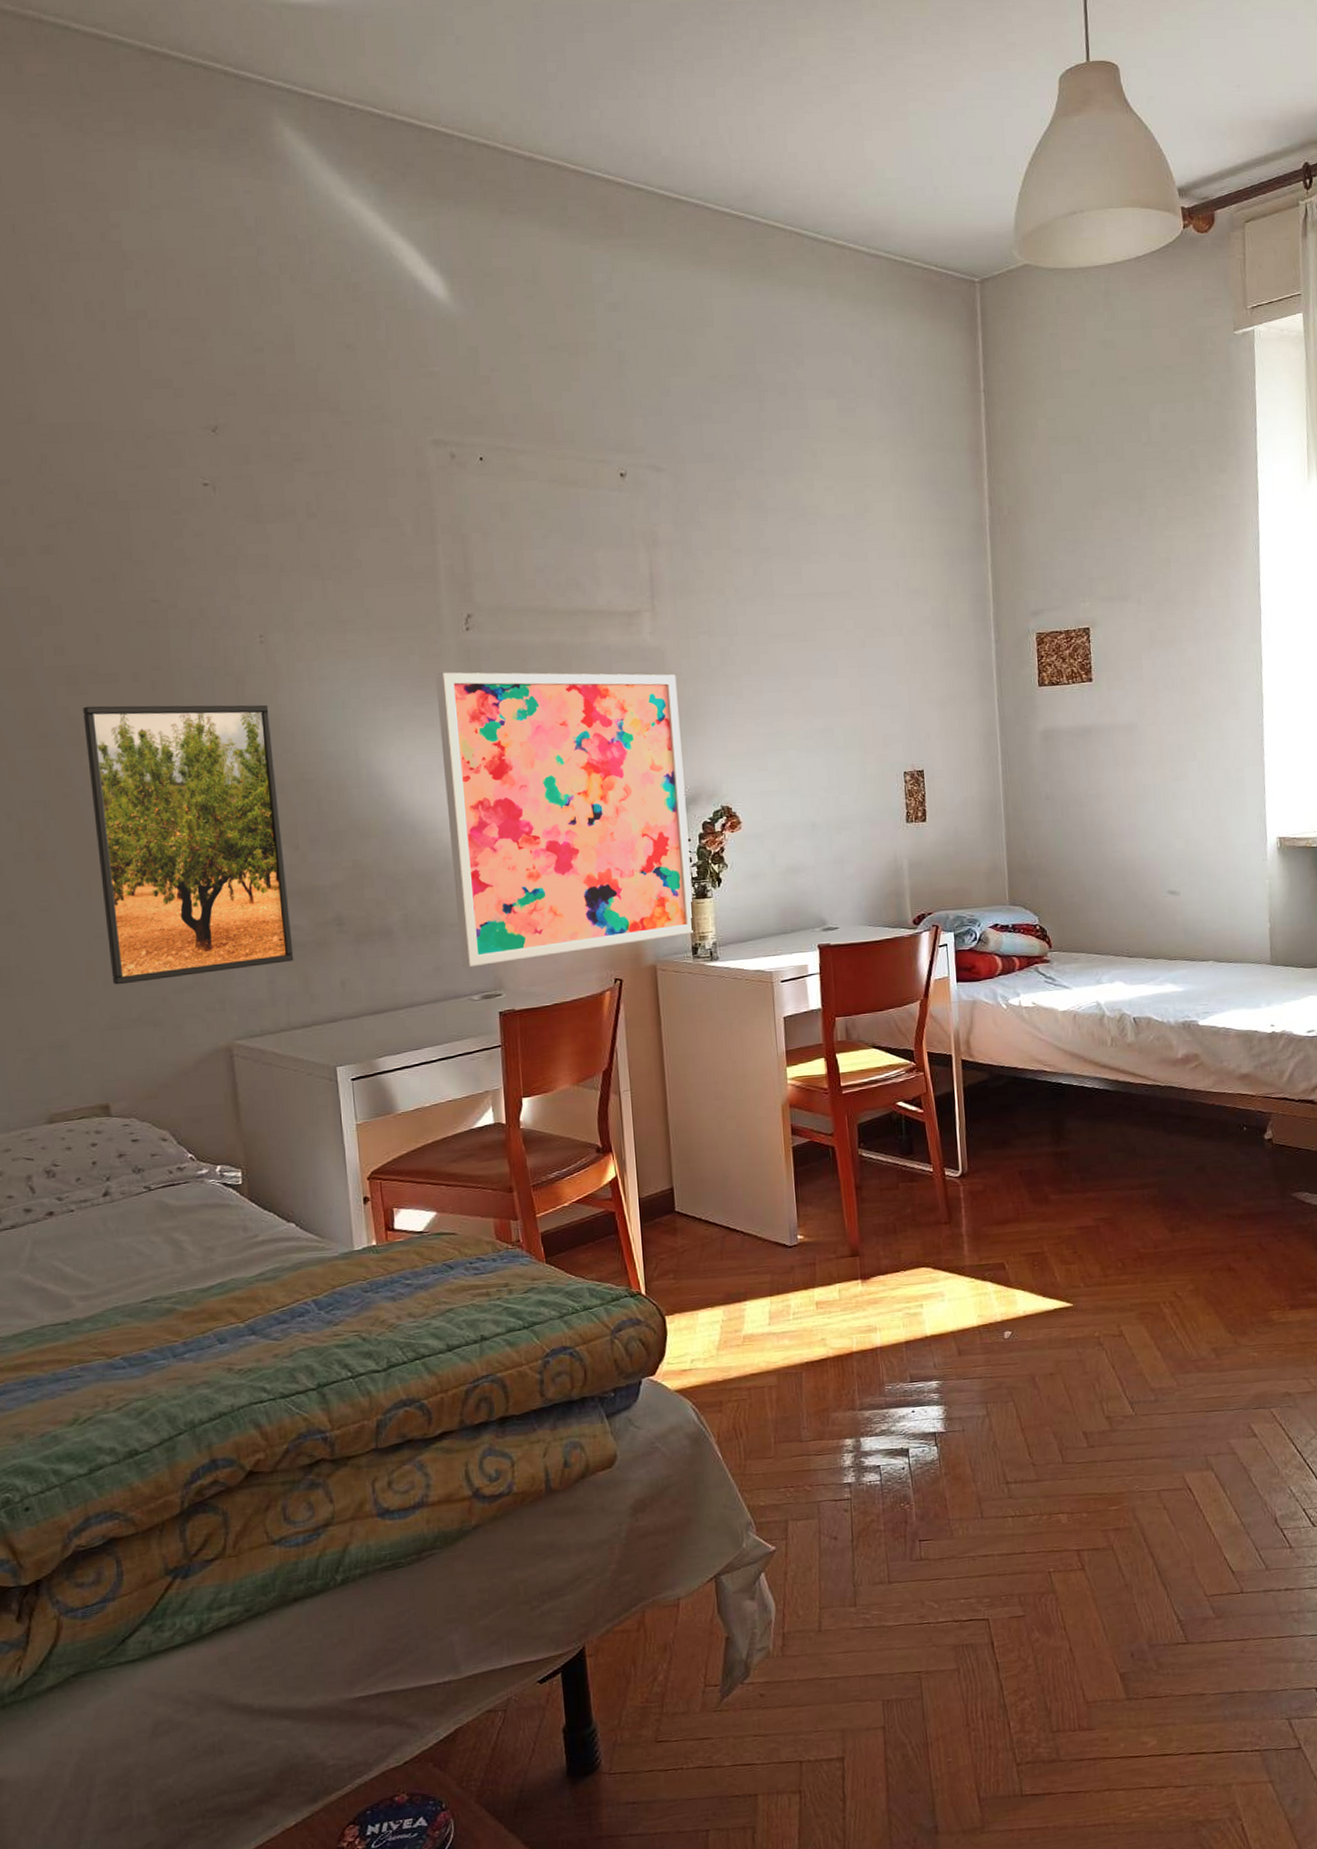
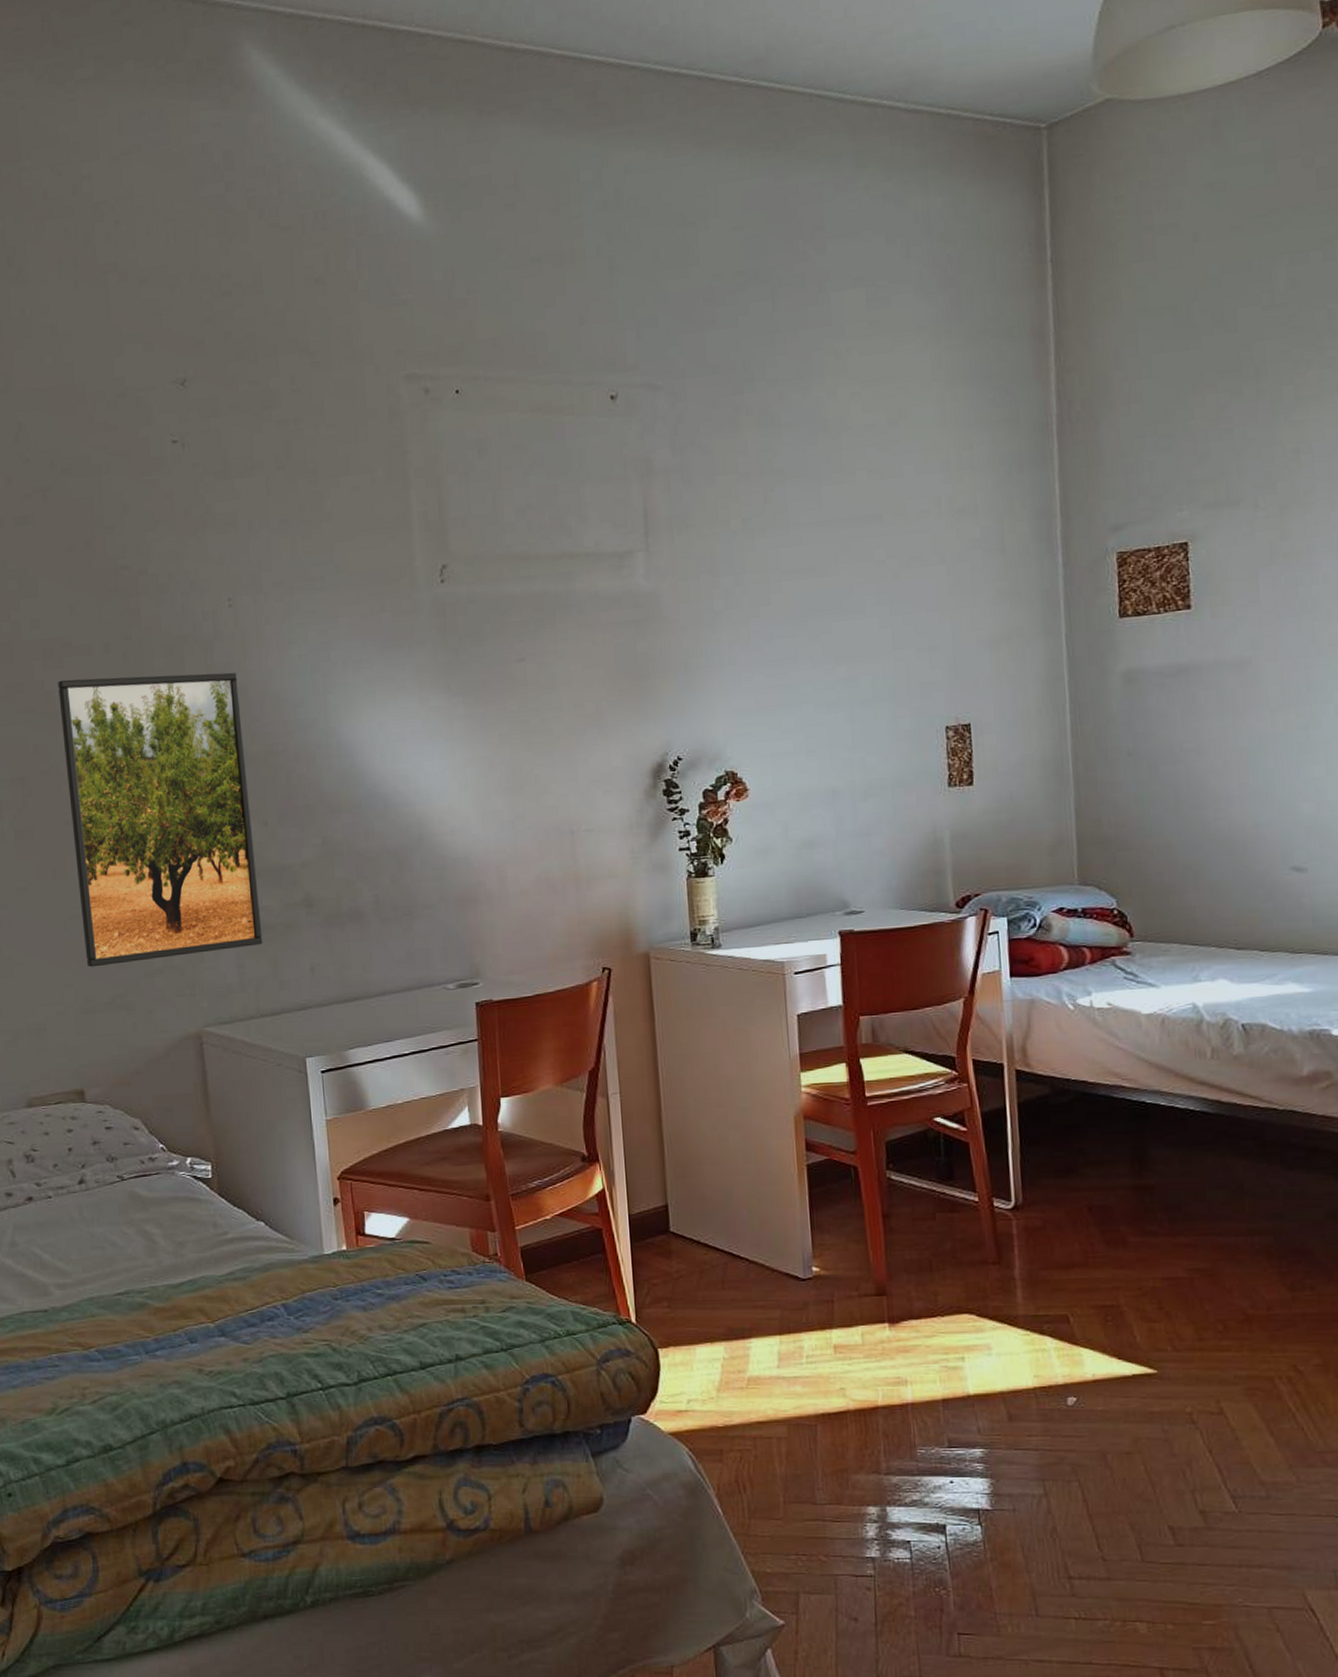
wall art: present [435,672,695,968] -> none [408,621,693,954]

